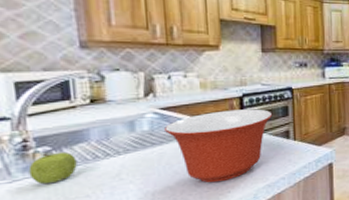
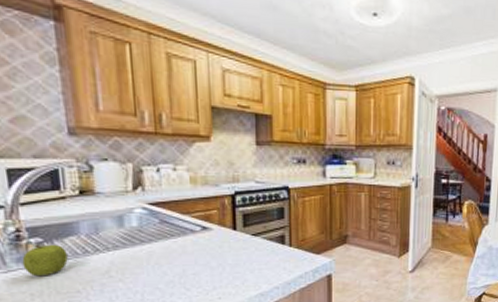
mixing bowl: present [165,109,273,183] -> none [154,209,267,287]

